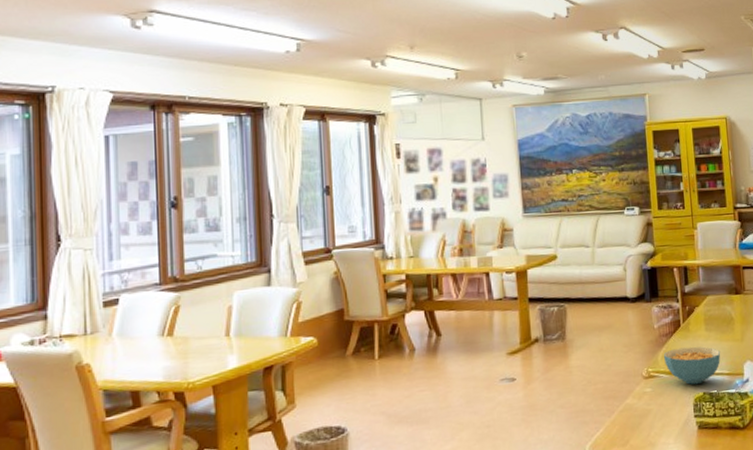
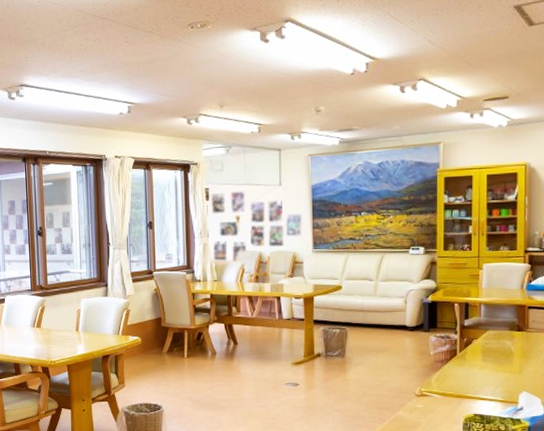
cereal bowl: present [664,347,721,385] -> none [438,374,496,406]

